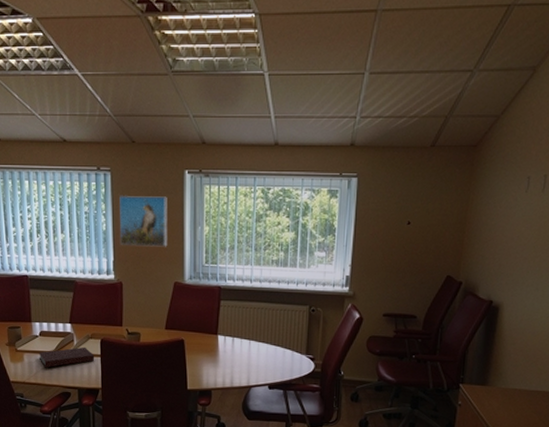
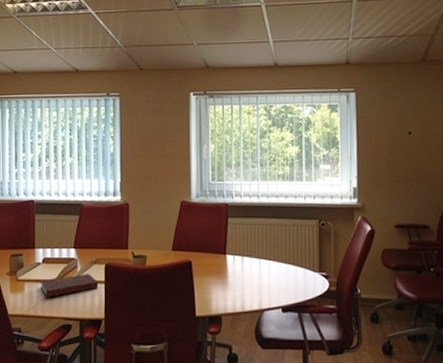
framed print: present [120,195,168,247] -> none [127,117,174,167]

